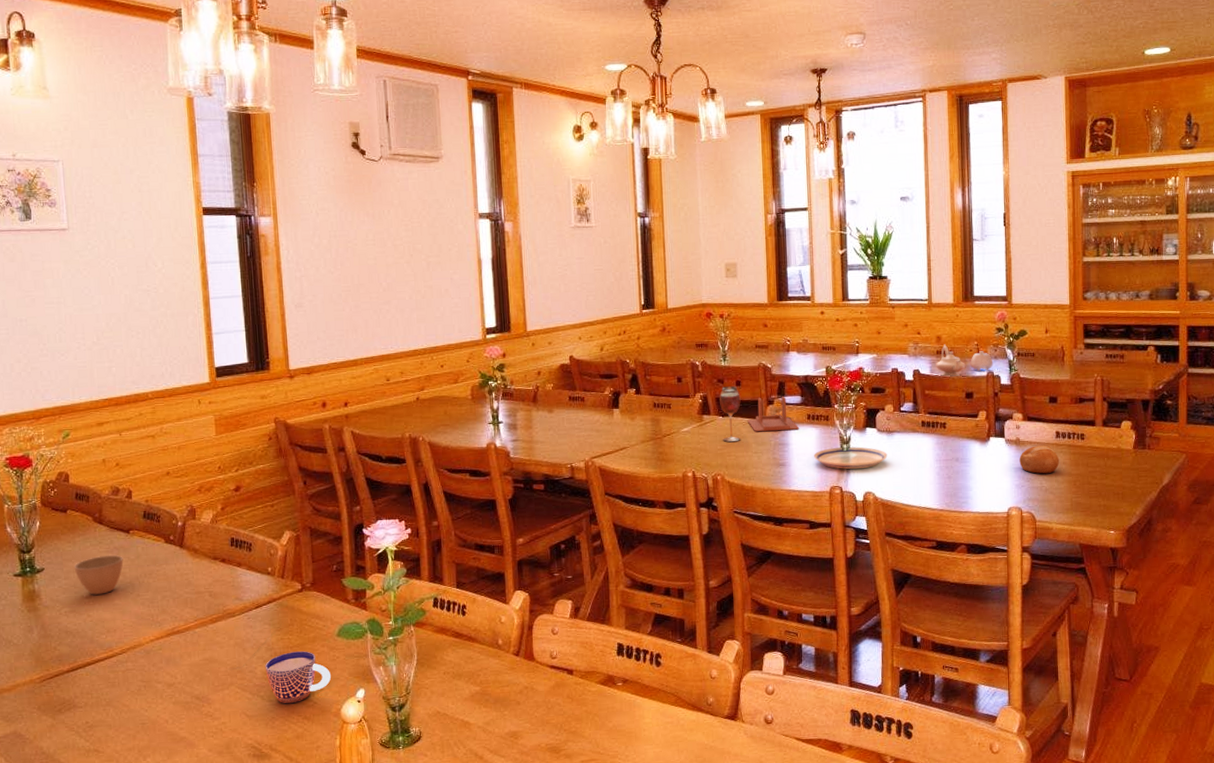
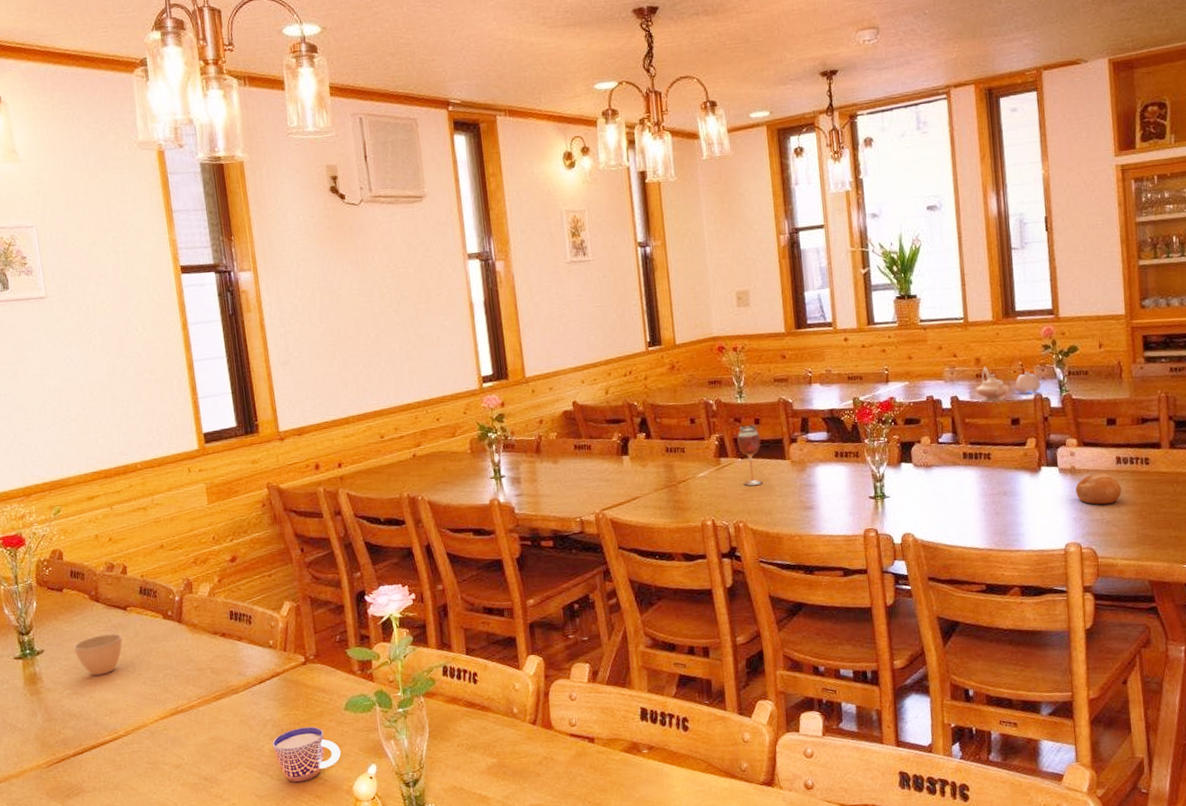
napkin holder: present [747,396,799,431] -> none [769,433,826,473]
plate: present [813,446,888,470] -> none [843,484,927,510]

